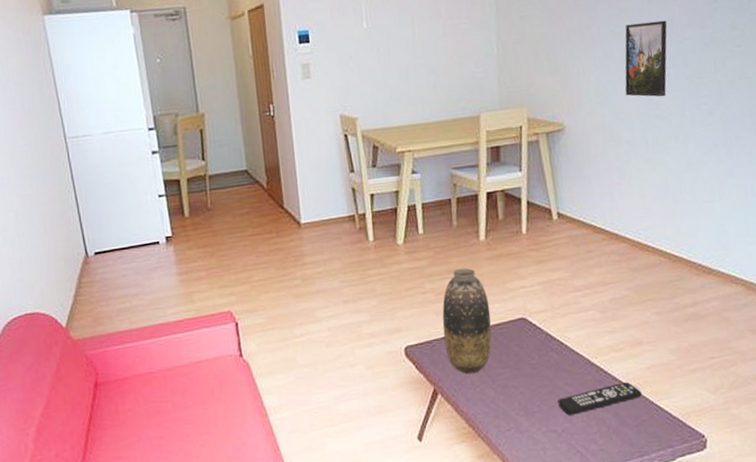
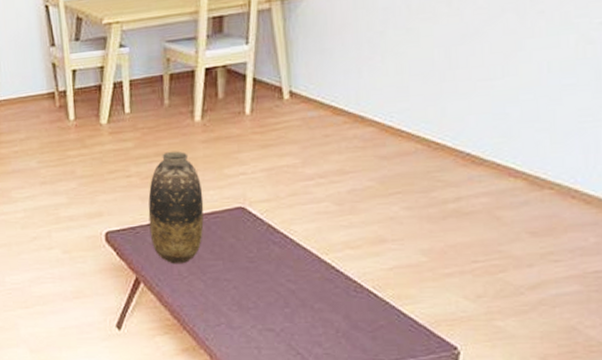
remote control: present [558,382,642,415] -> none [277,283,382,314]

